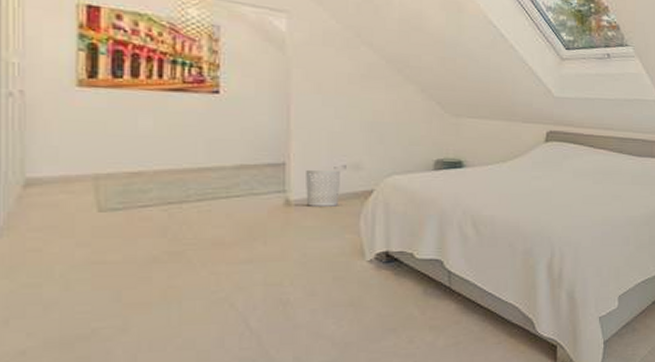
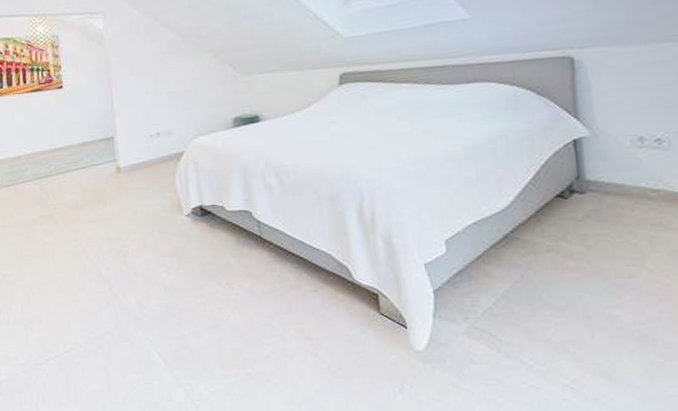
waste bin: present [306,170,340,207] -> none [129,138,157,171]

